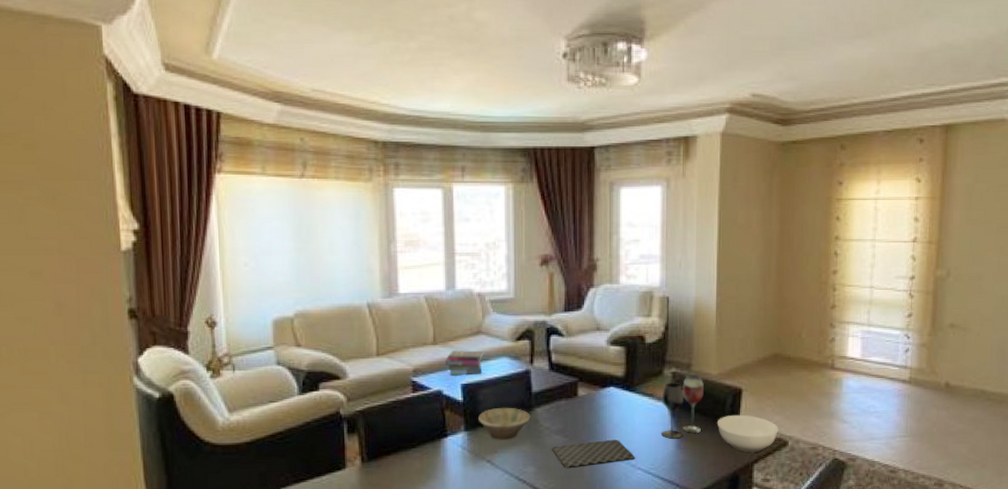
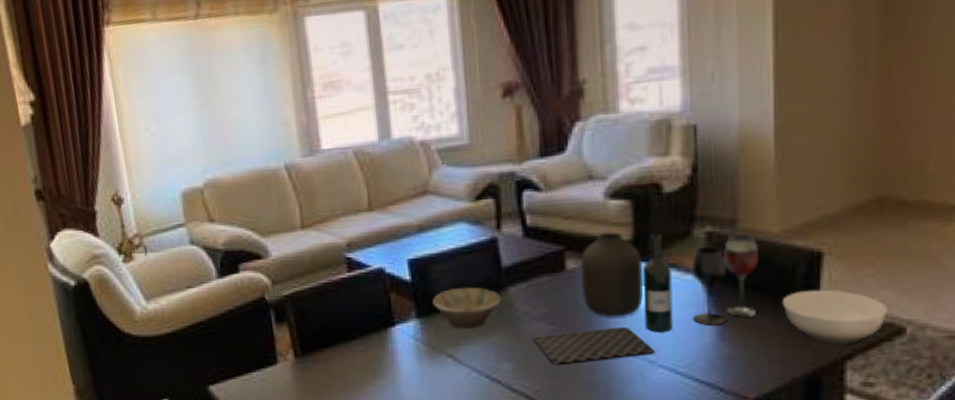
books: present [445,349,484,376] -> none [385,215,434,249]
vase: none [587,369,629,432] -> present [580,232,643,317]
wine bottle: none [629,372,649,444] -> present [642,234,673,333]

